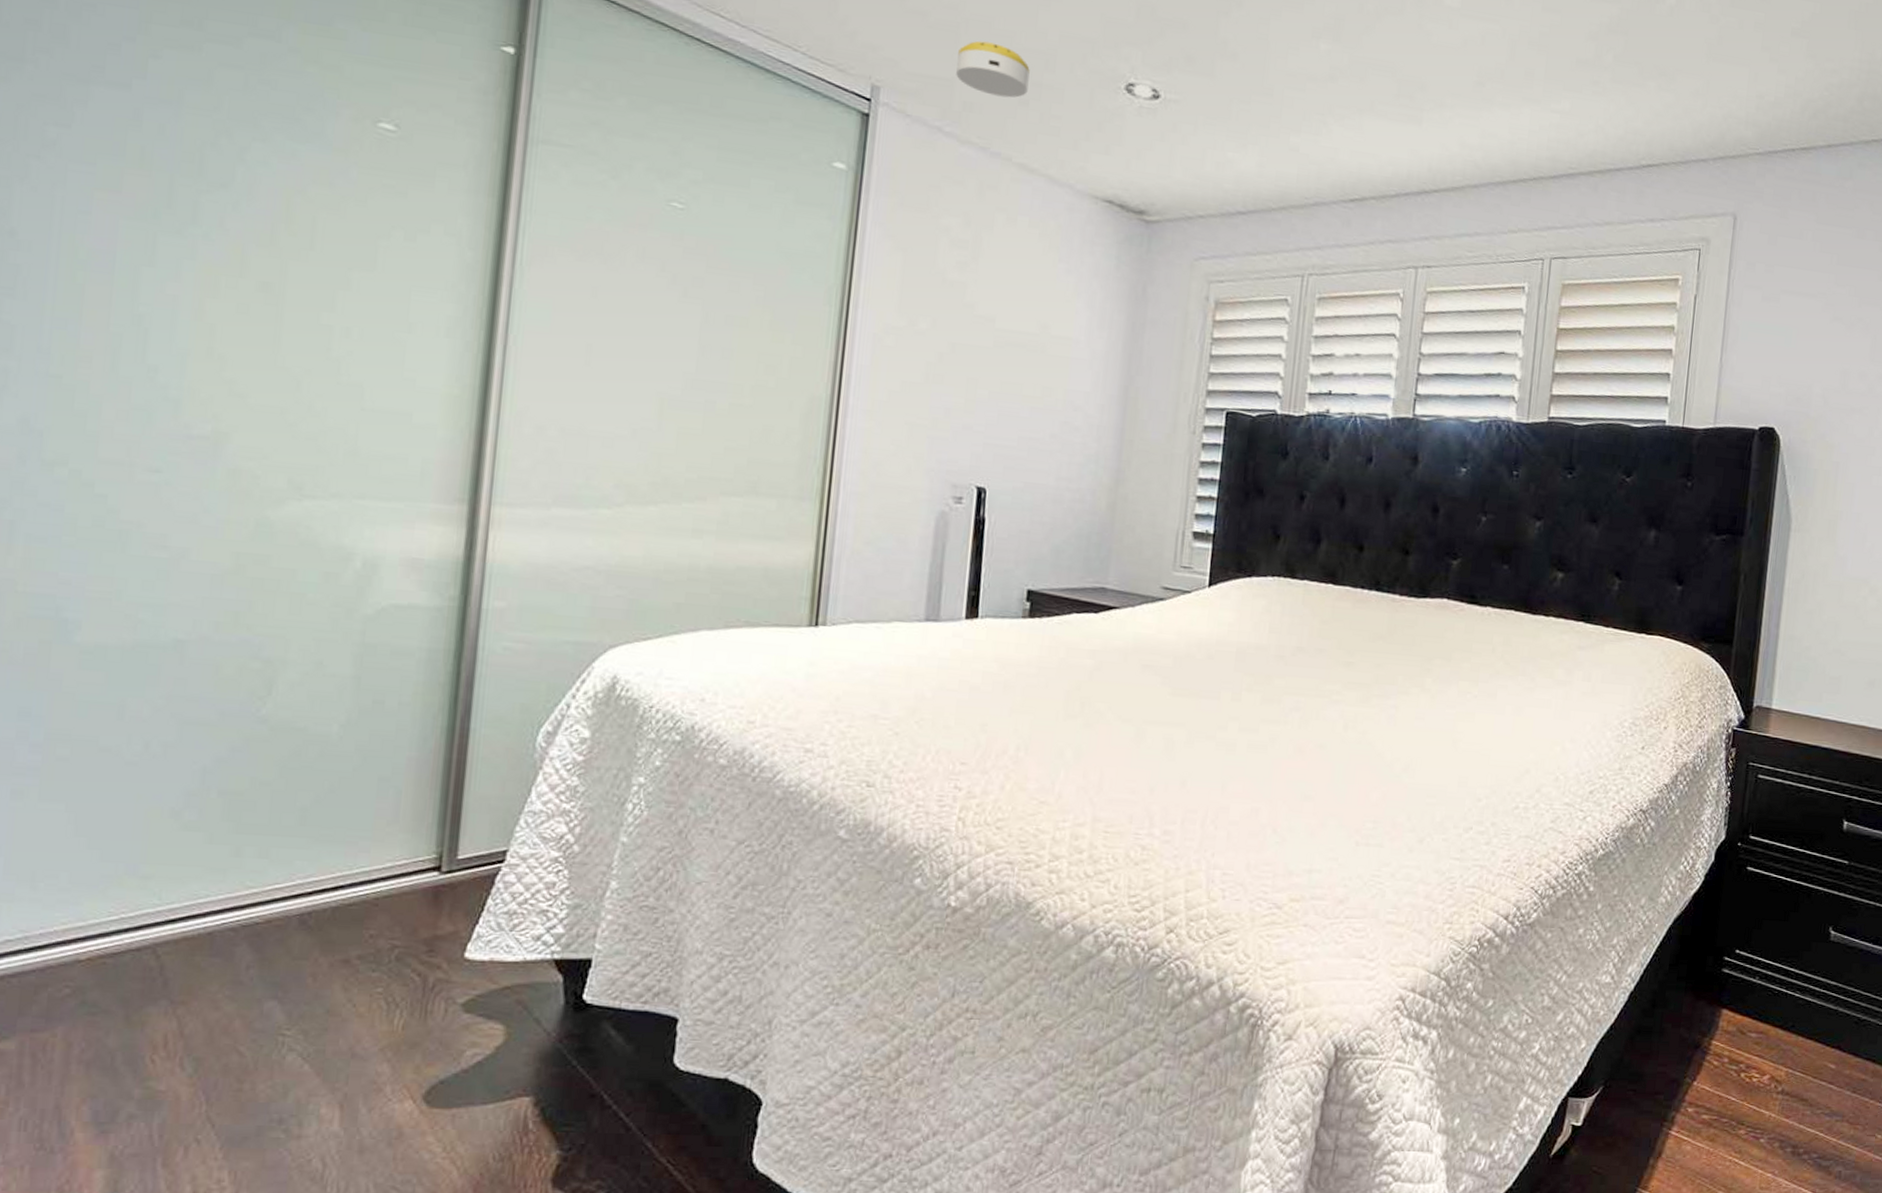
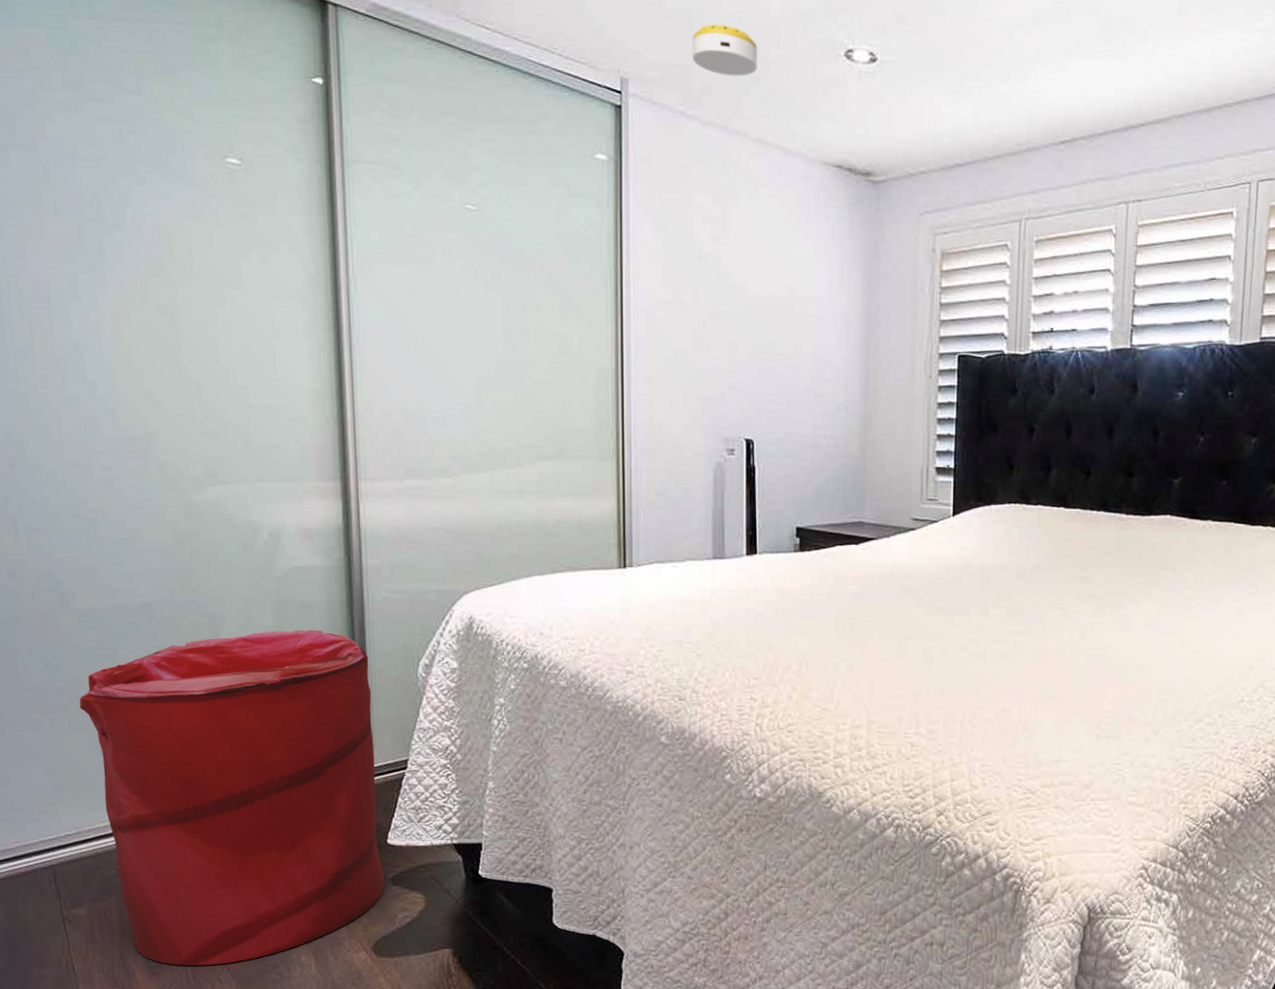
laundry hamper: none [58,682,474,1121] -> present [79,629,385,966]

